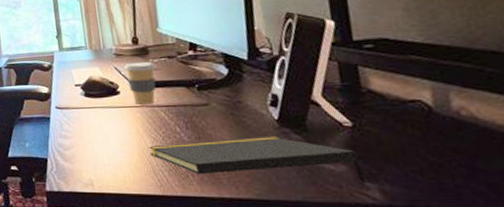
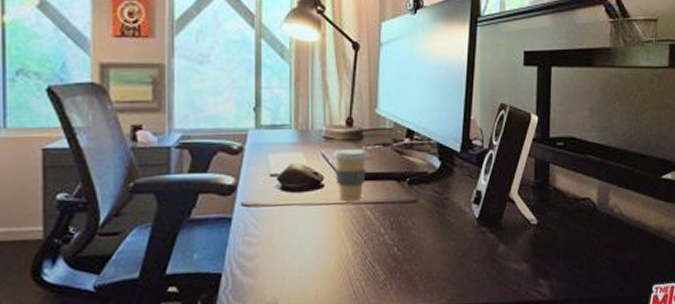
notepad: present [149,136,366,183] -> none [348,236,540,282]

